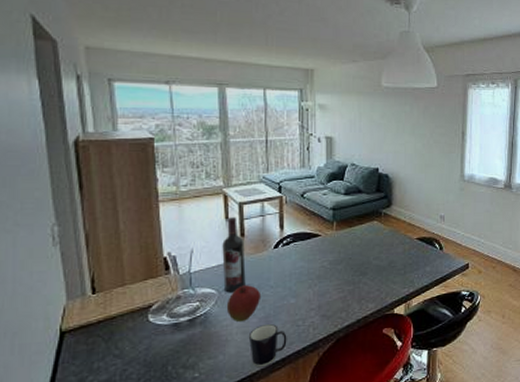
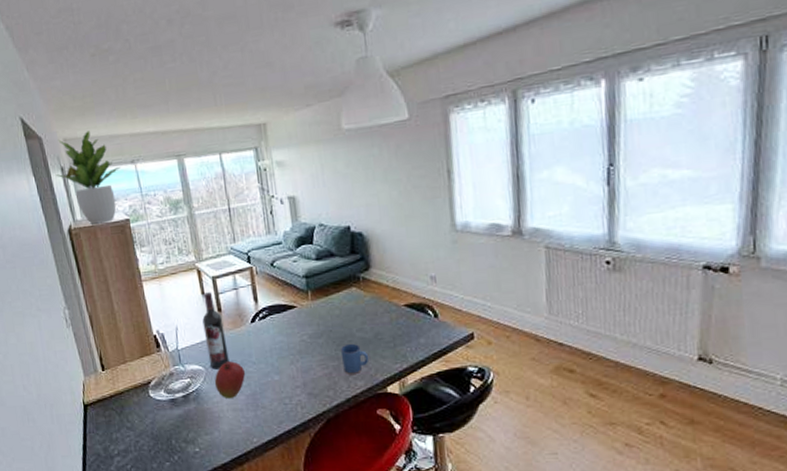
potted plant: none [67,43,152,139] -> present [55,130,121,224]
mug: present [248,323,287,368] -> none [238,401,277,446]
mug: none [357,270,382,297] -> present [340,343,369,374]

